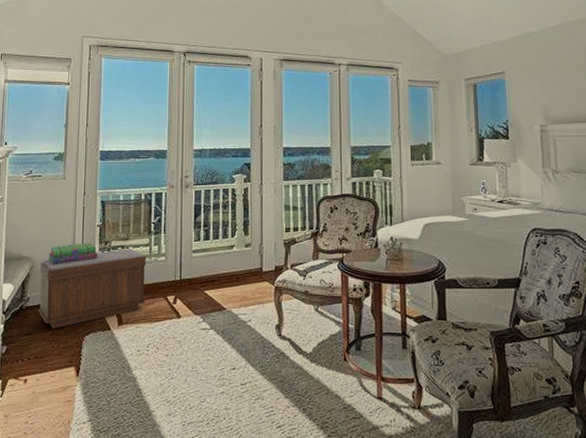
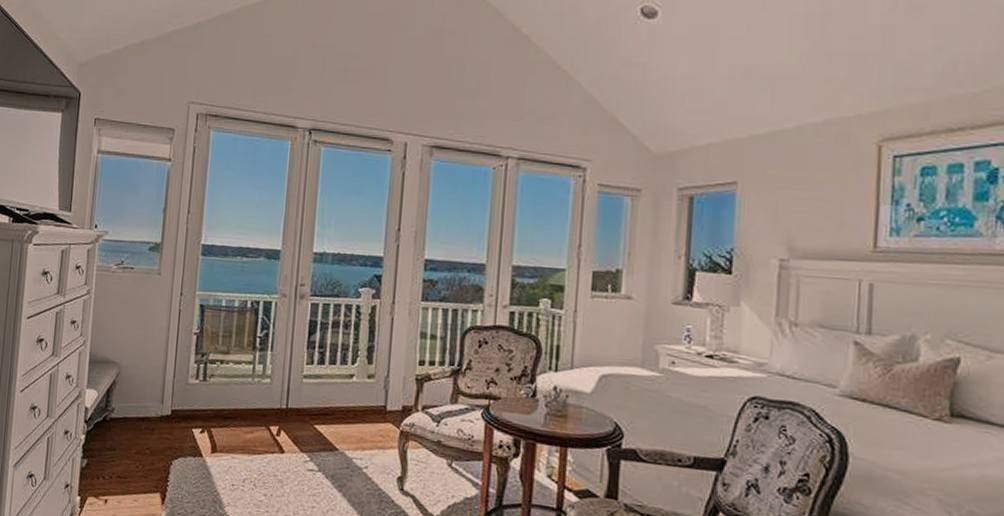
bench: present [38,249,146,329] -> none [123,364,248,447]
stack of books: present [48,243,98,264] -> none [137,351,193,373]

